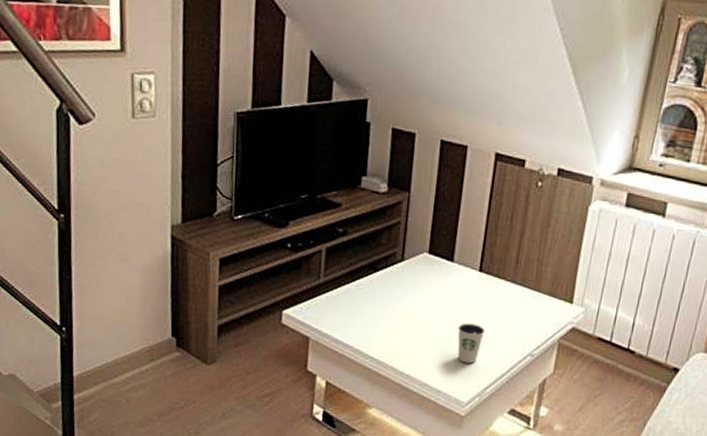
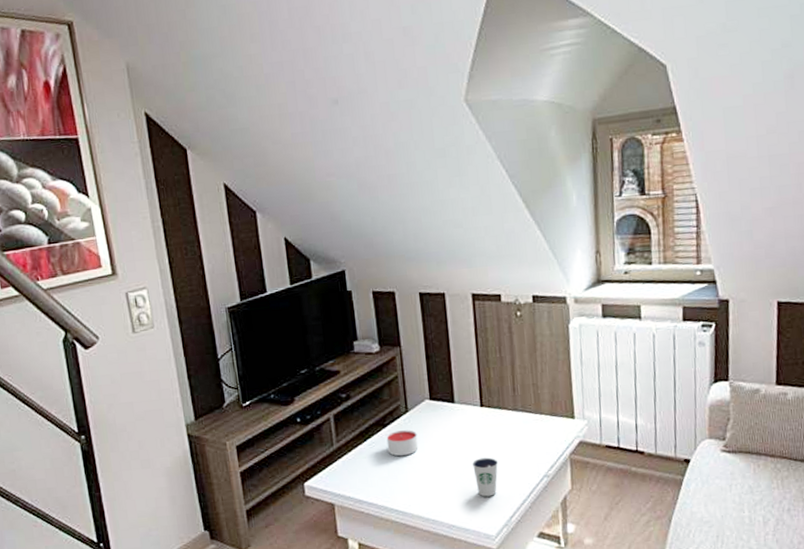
candle: none [374,277,408,305] -> present [386,430,419,457]

